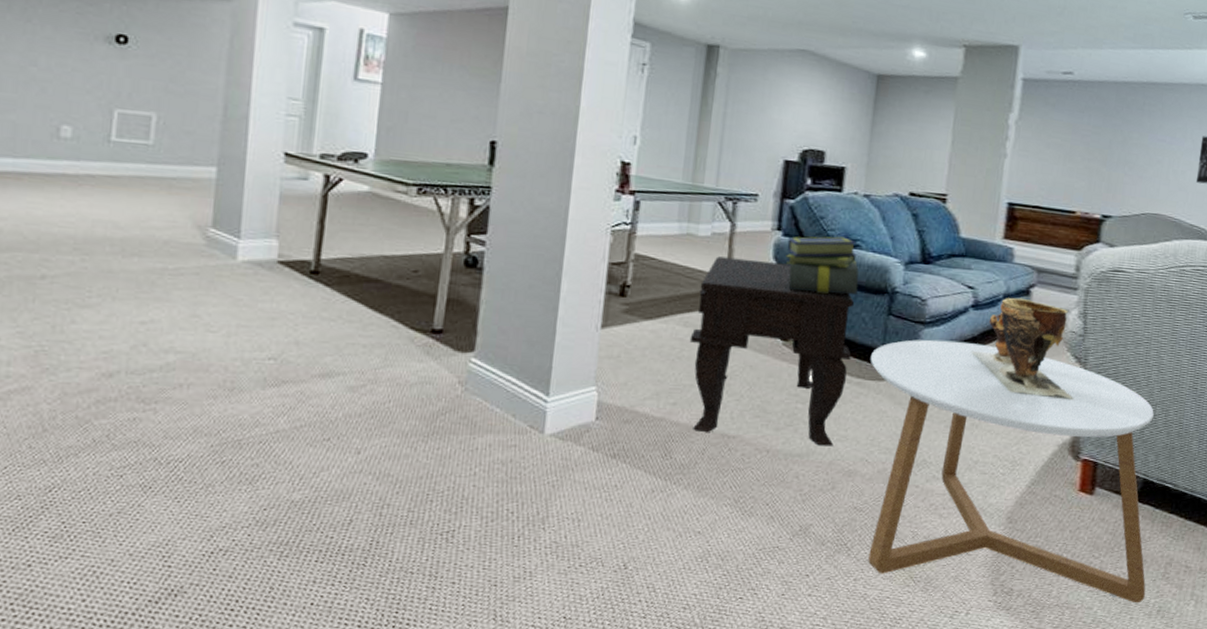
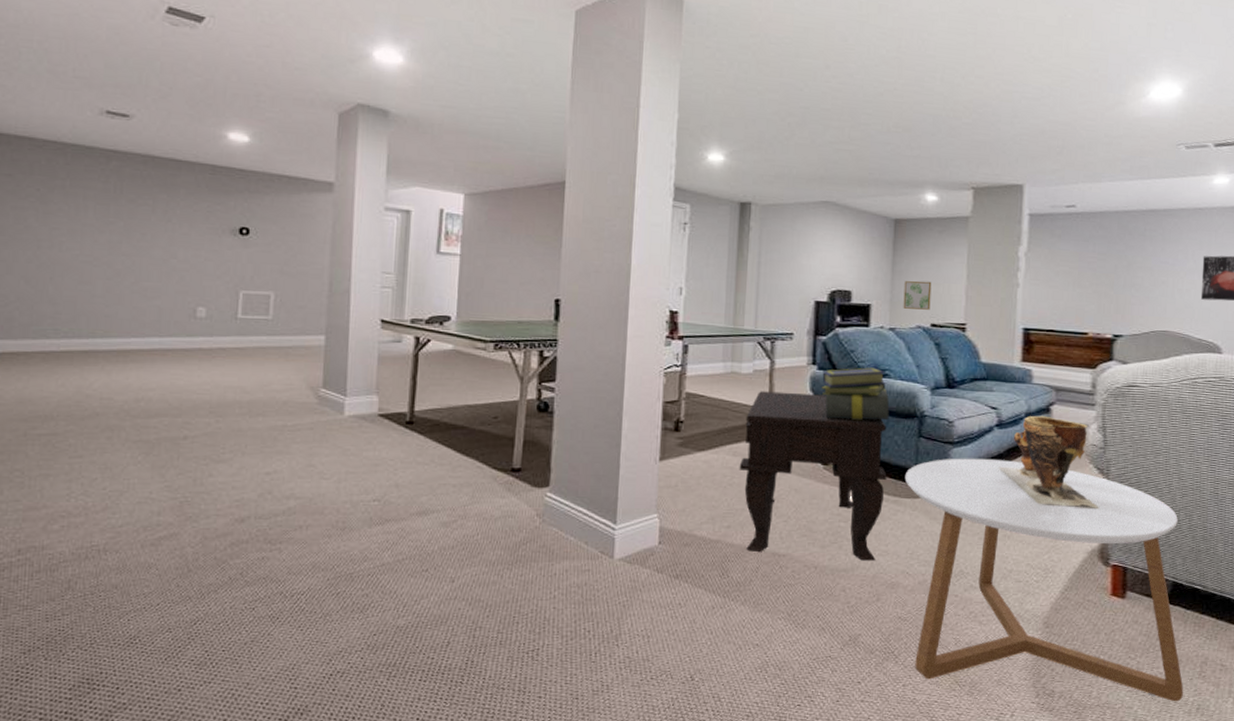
wall art: none [880,144,913,177] -> present [903,280,932,310]

